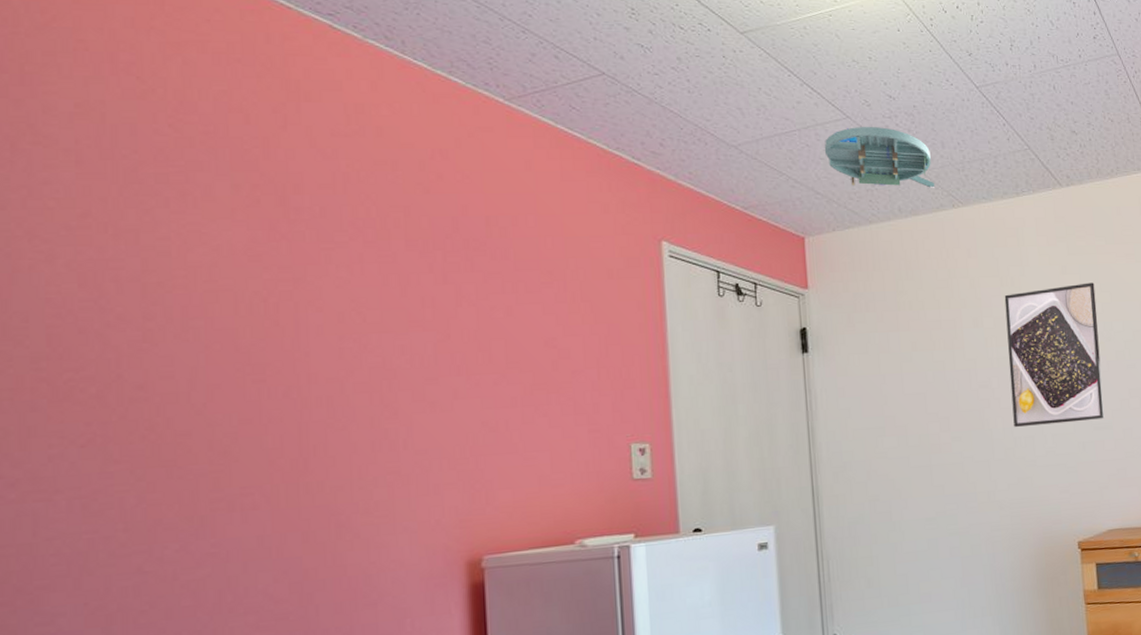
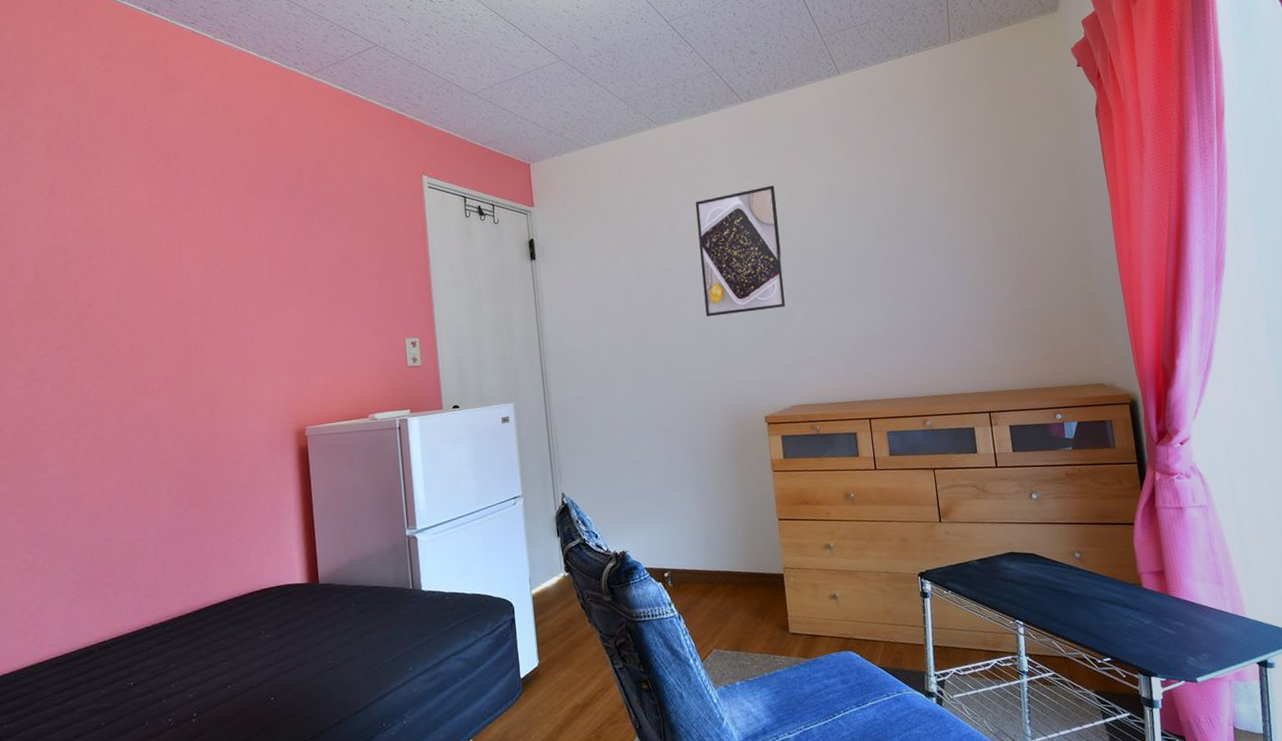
ceiling light: present [824,127,936,188] -> none [543,65,635,118]

